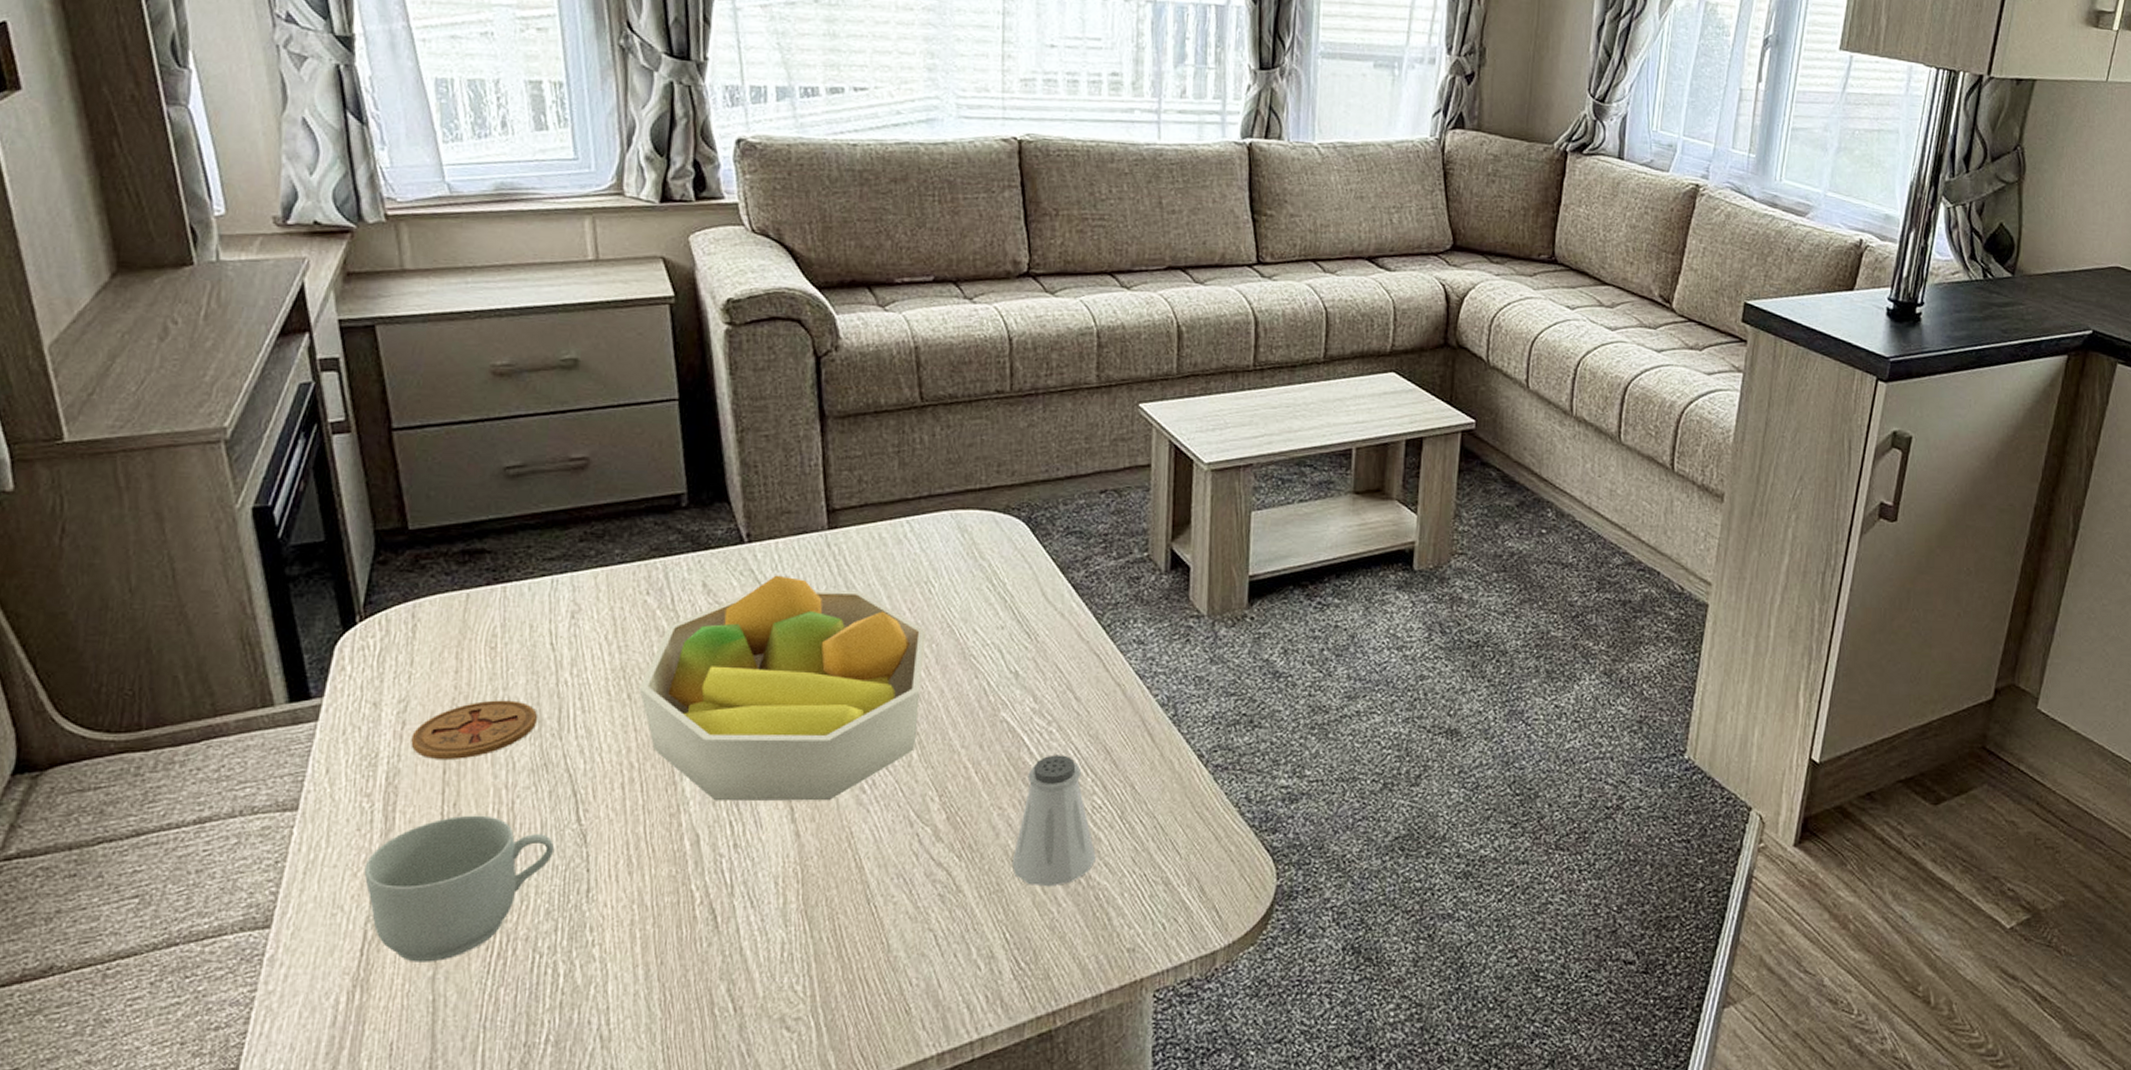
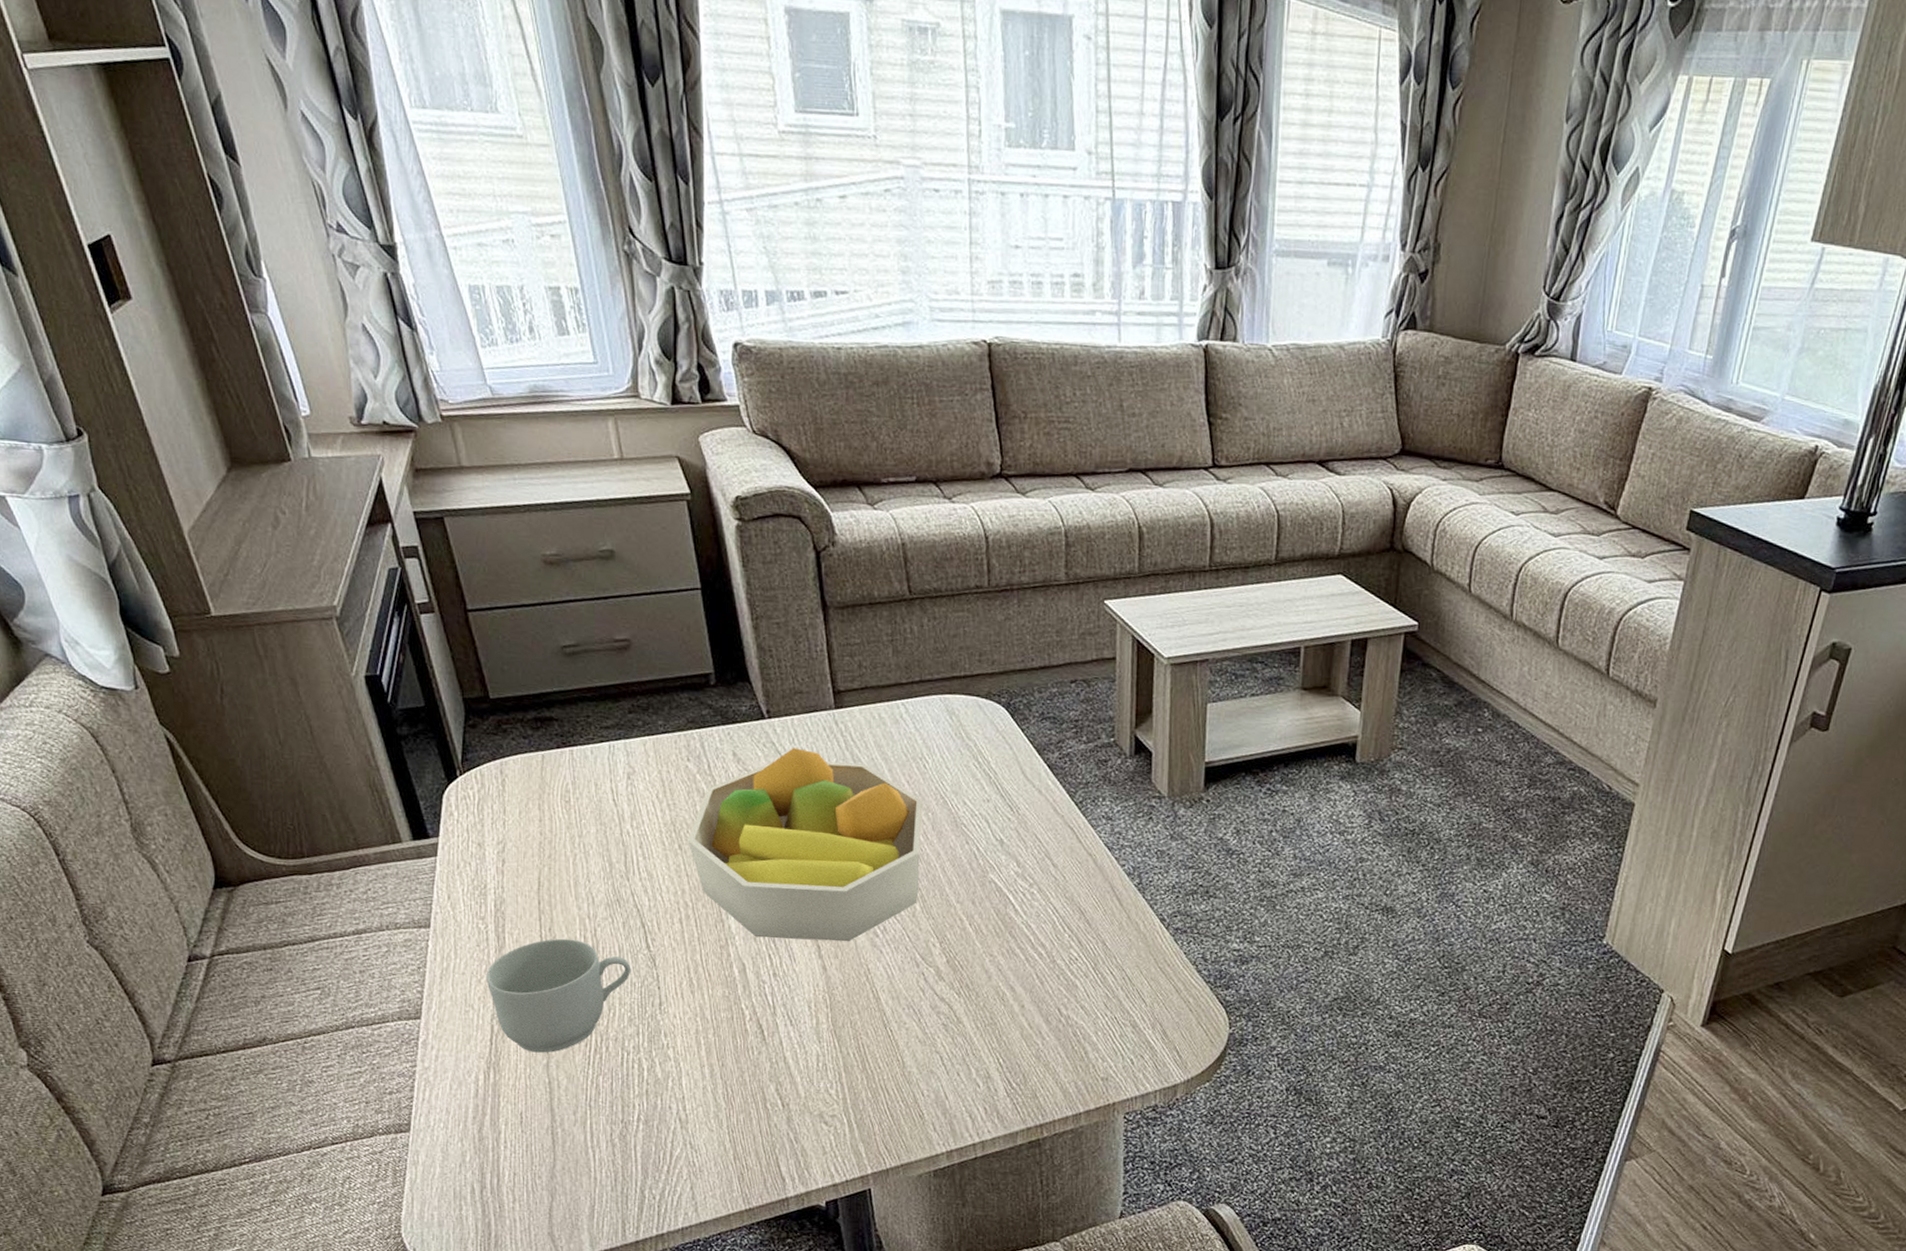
coaster: present [411,700,538,759] -> none [511,845,609,893]
saltshaker: present [1011,755,1096,887] -> none [1002,912,1073,1023]

